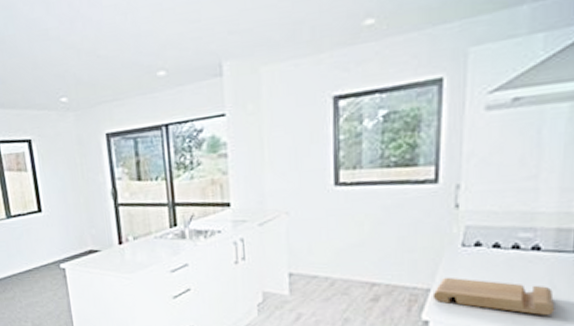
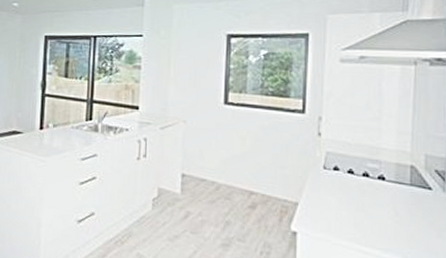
cutting board: present [432,277,555,316] -> none [300,194,399,239]

